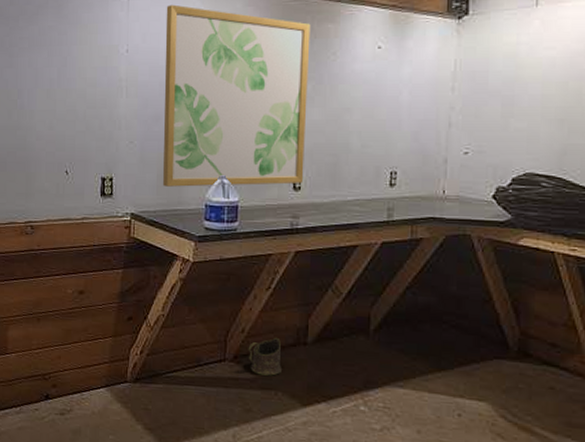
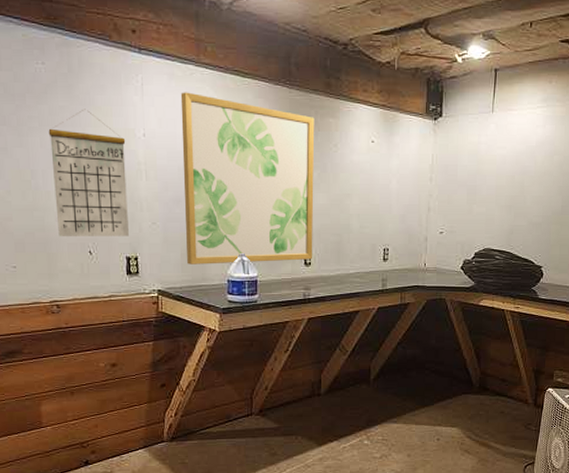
calendar: none [37,27,109,156] -> present [48,109,129,236]
bucket: present [248,337,281,376] -> none [271,391,300,424]

